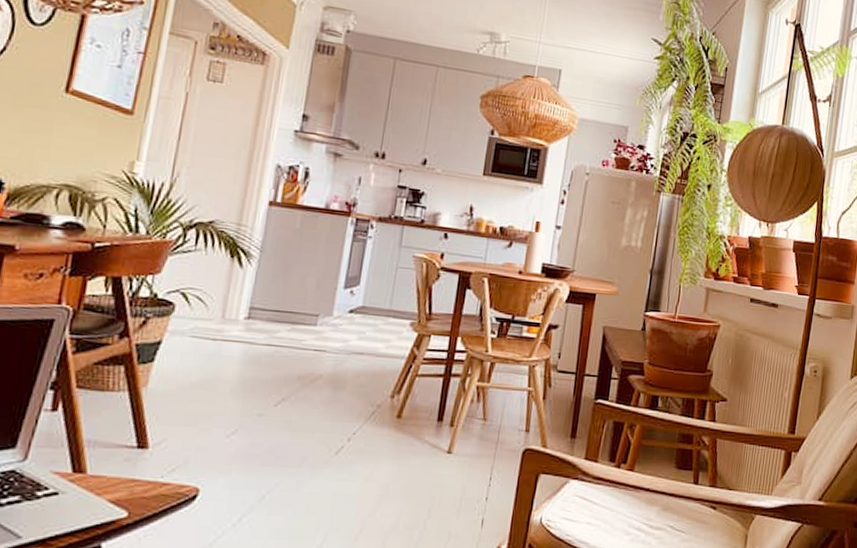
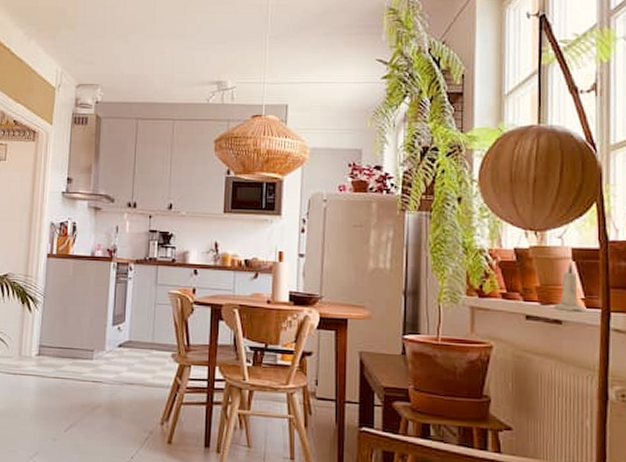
candle: none [772,253,798,298] -> present [553,263,586,313]

